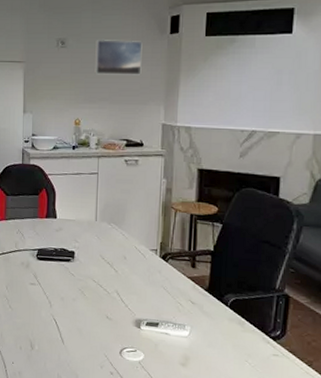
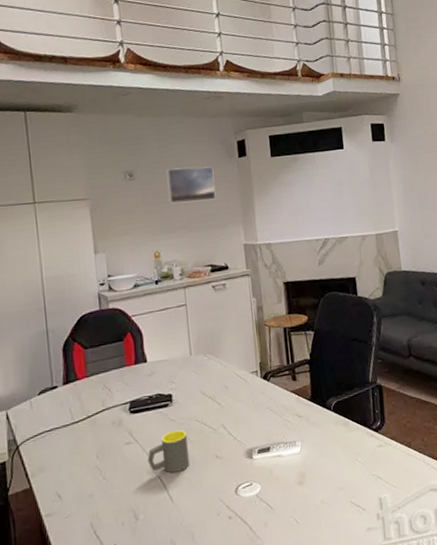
mug: none [47,283,84,321] -> present [147,429,190,473]

